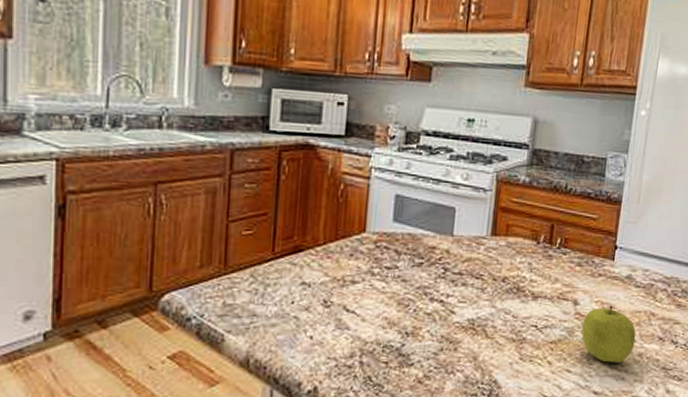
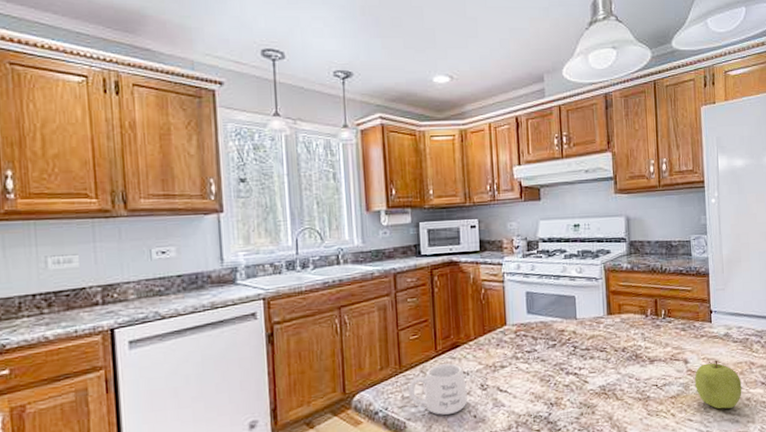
mug: none [232,270,306,331] -> present [408,363,467,415]

